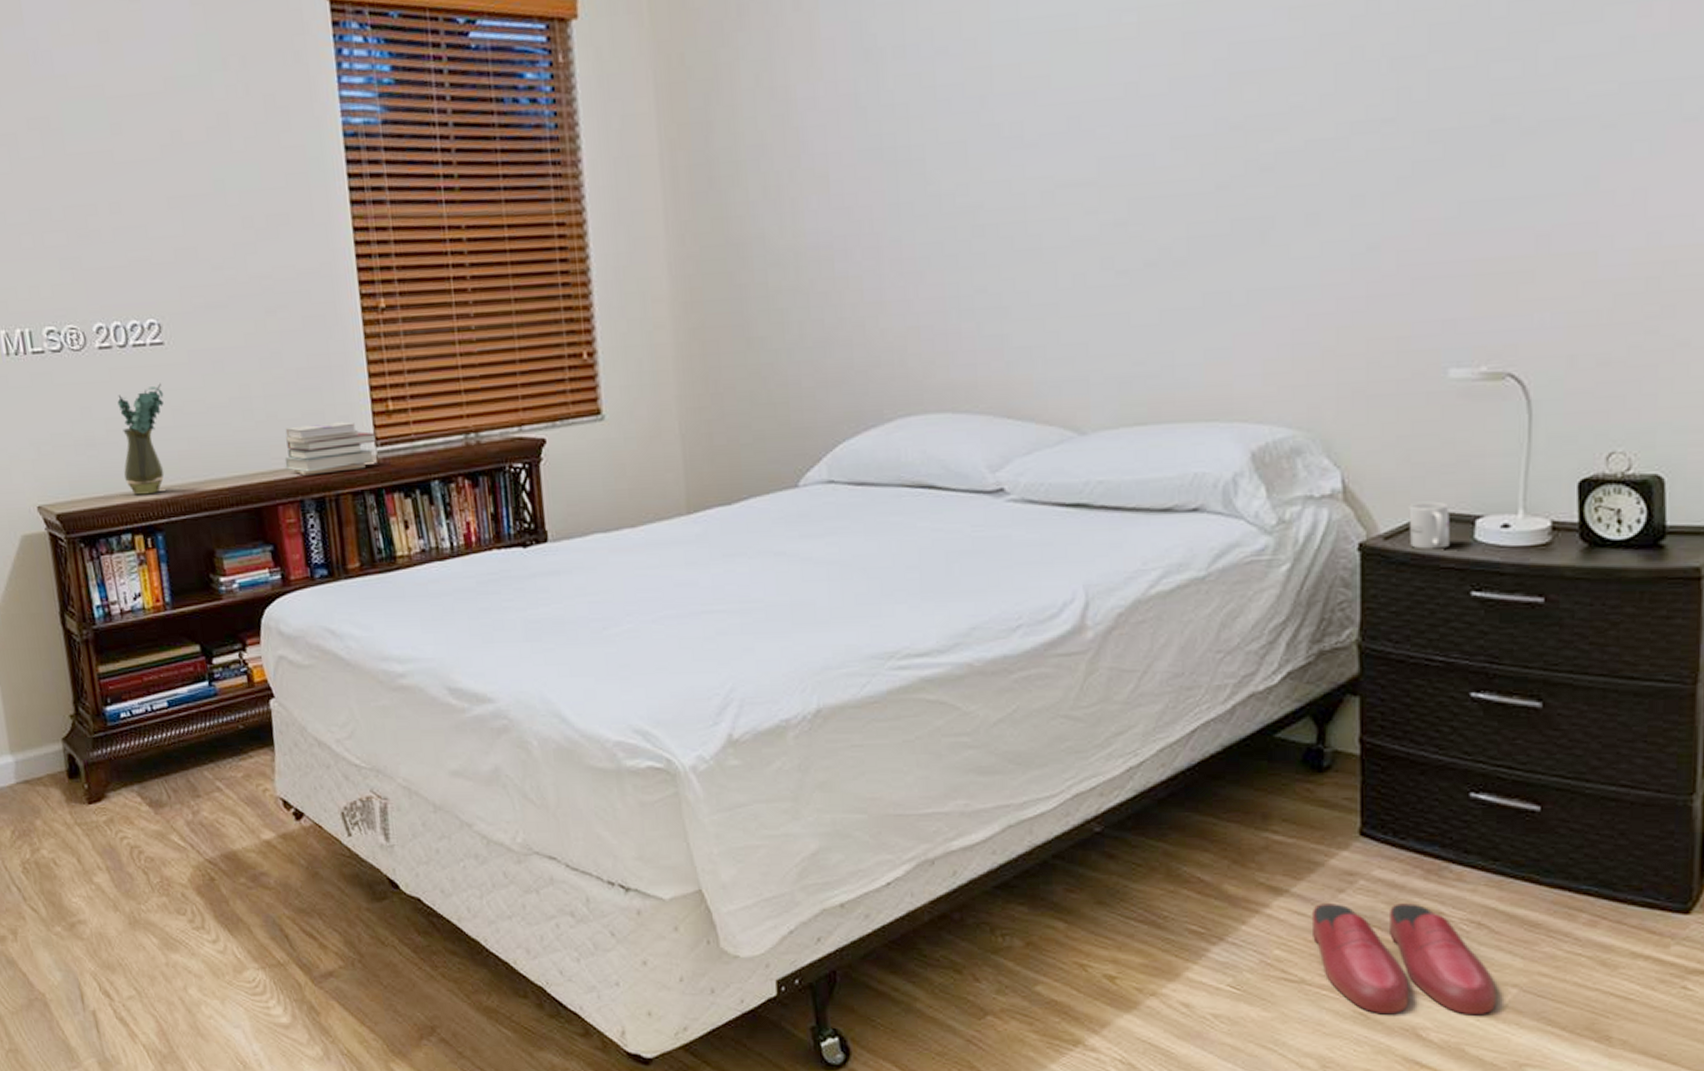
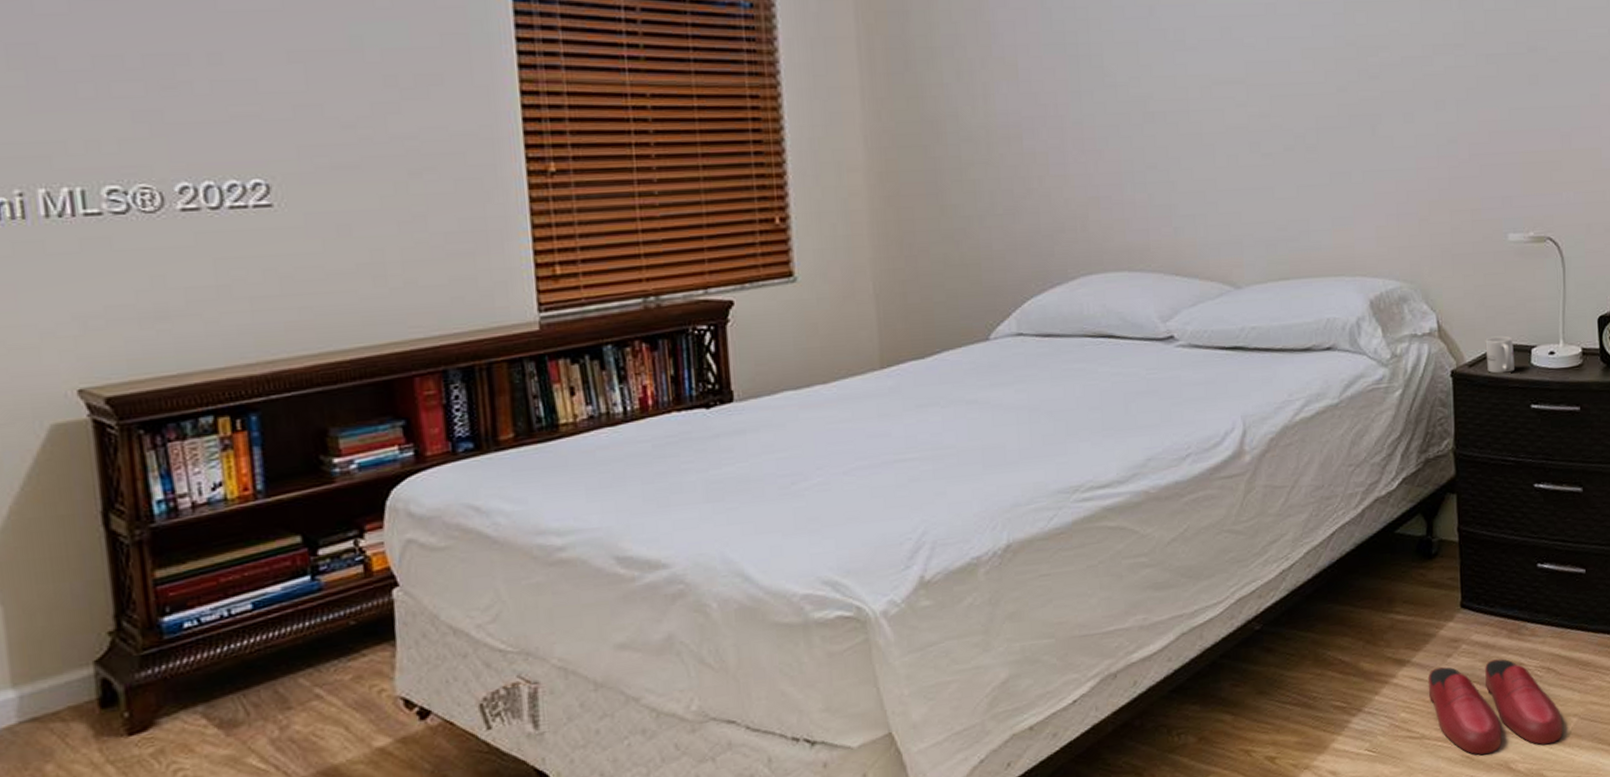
vase: present [117,383,165,495] -> none [204,248,269,372]
books: present [284,421,376,476] -> none [425,287,539,344]

